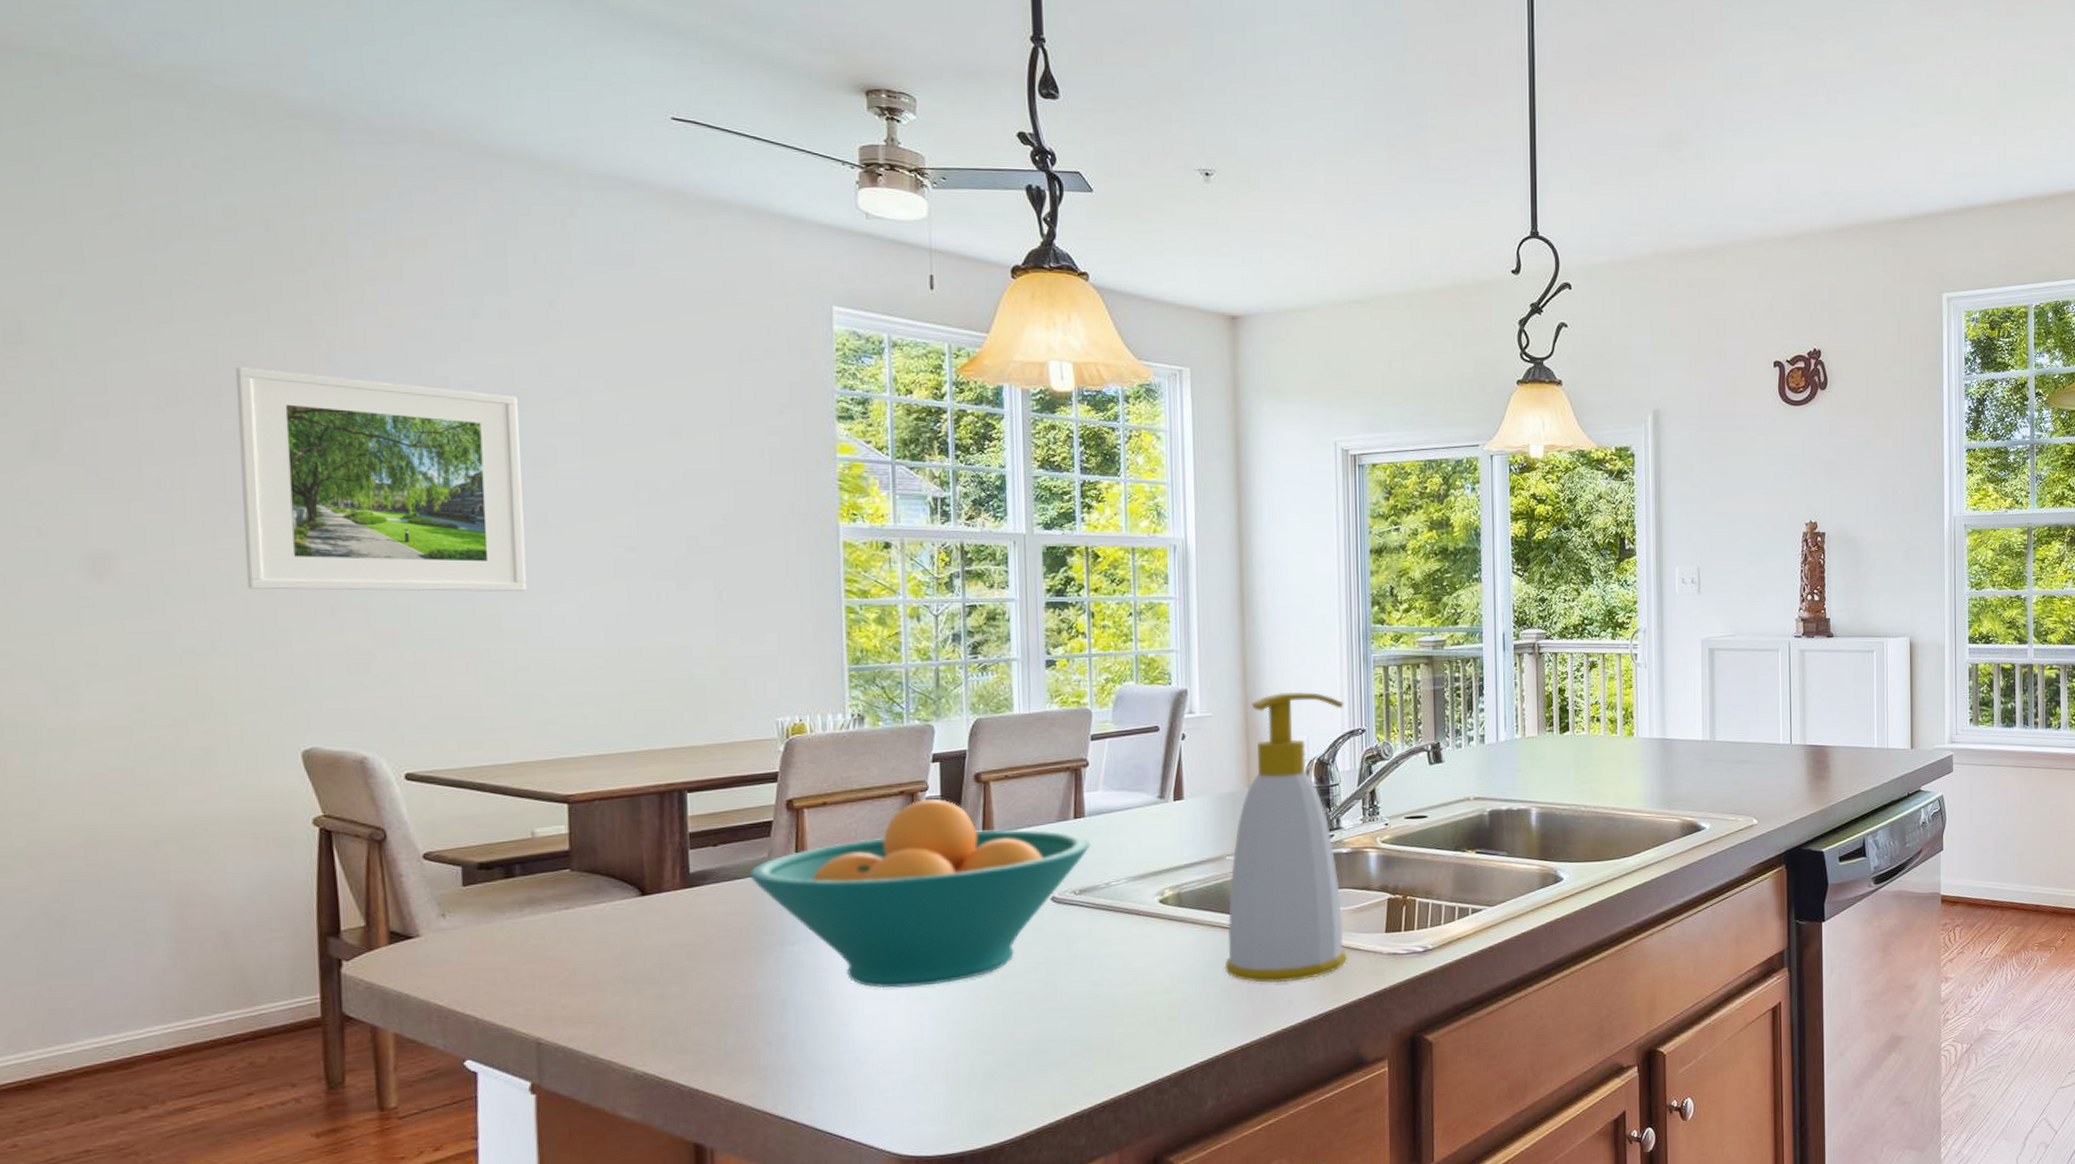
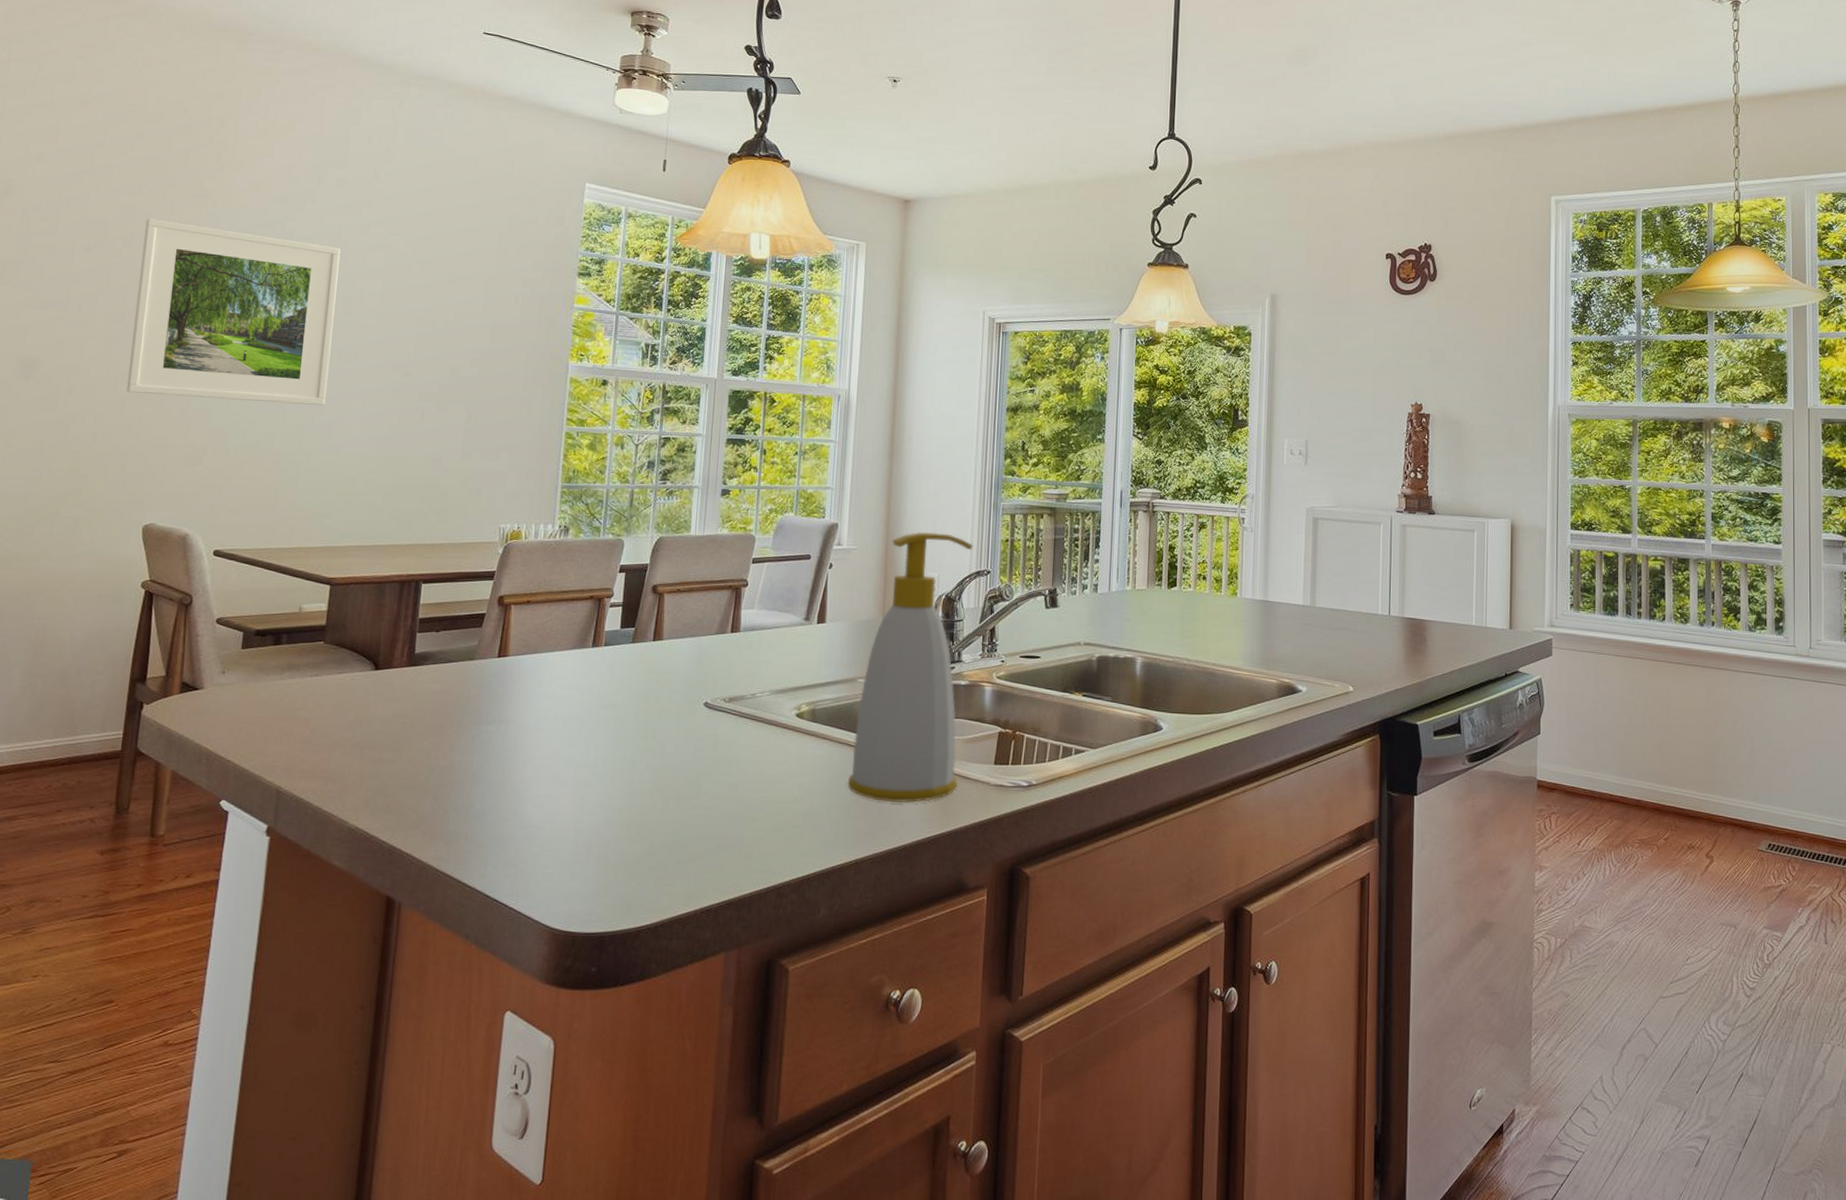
fruit bowl: present [749,799,1091,988] -> none [461,605,743,773]

